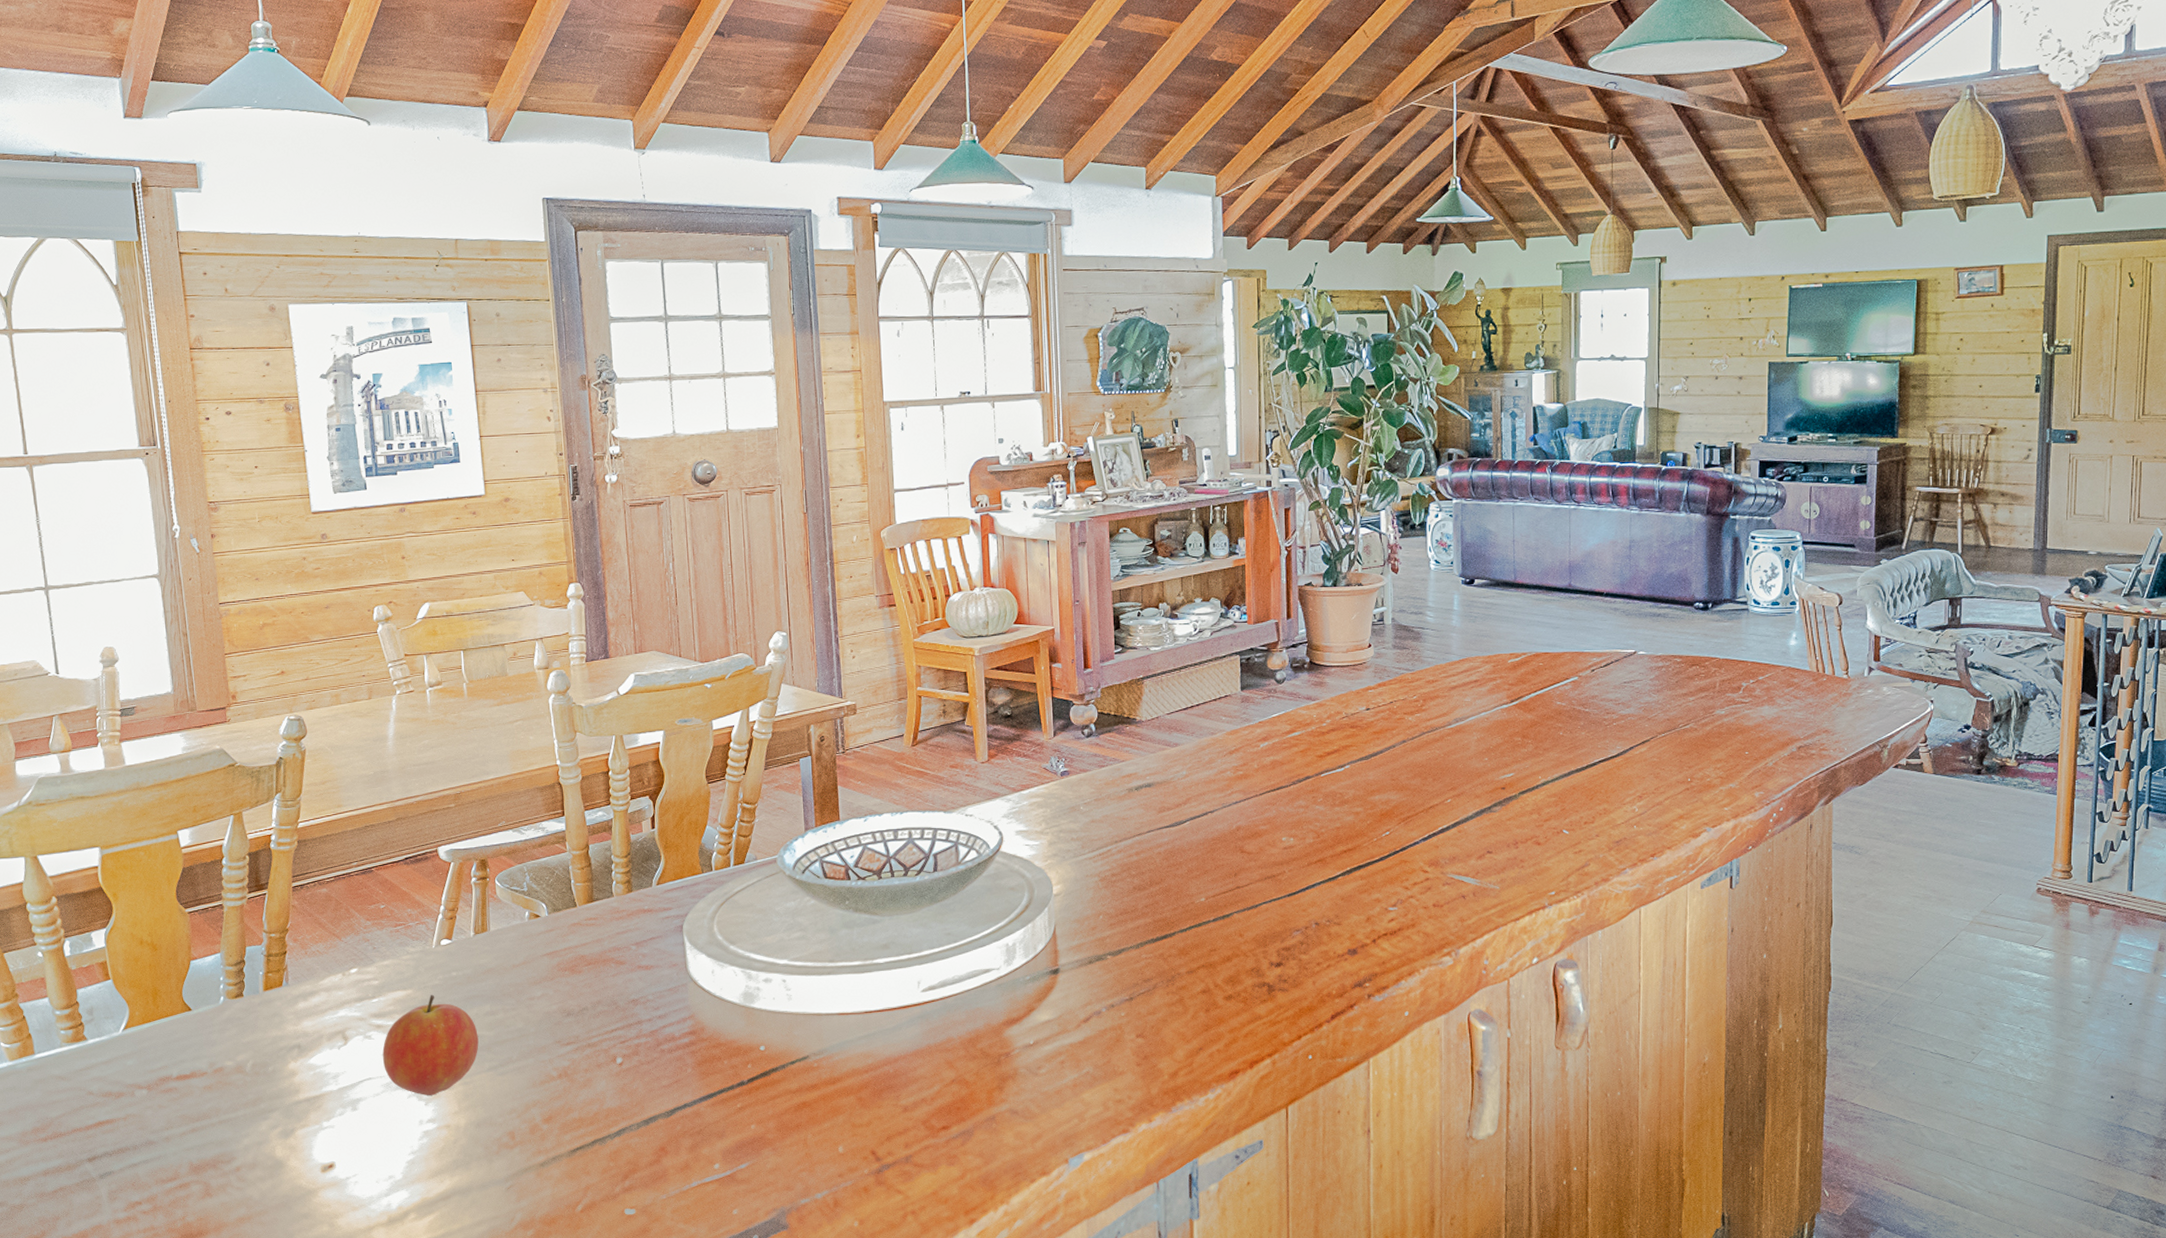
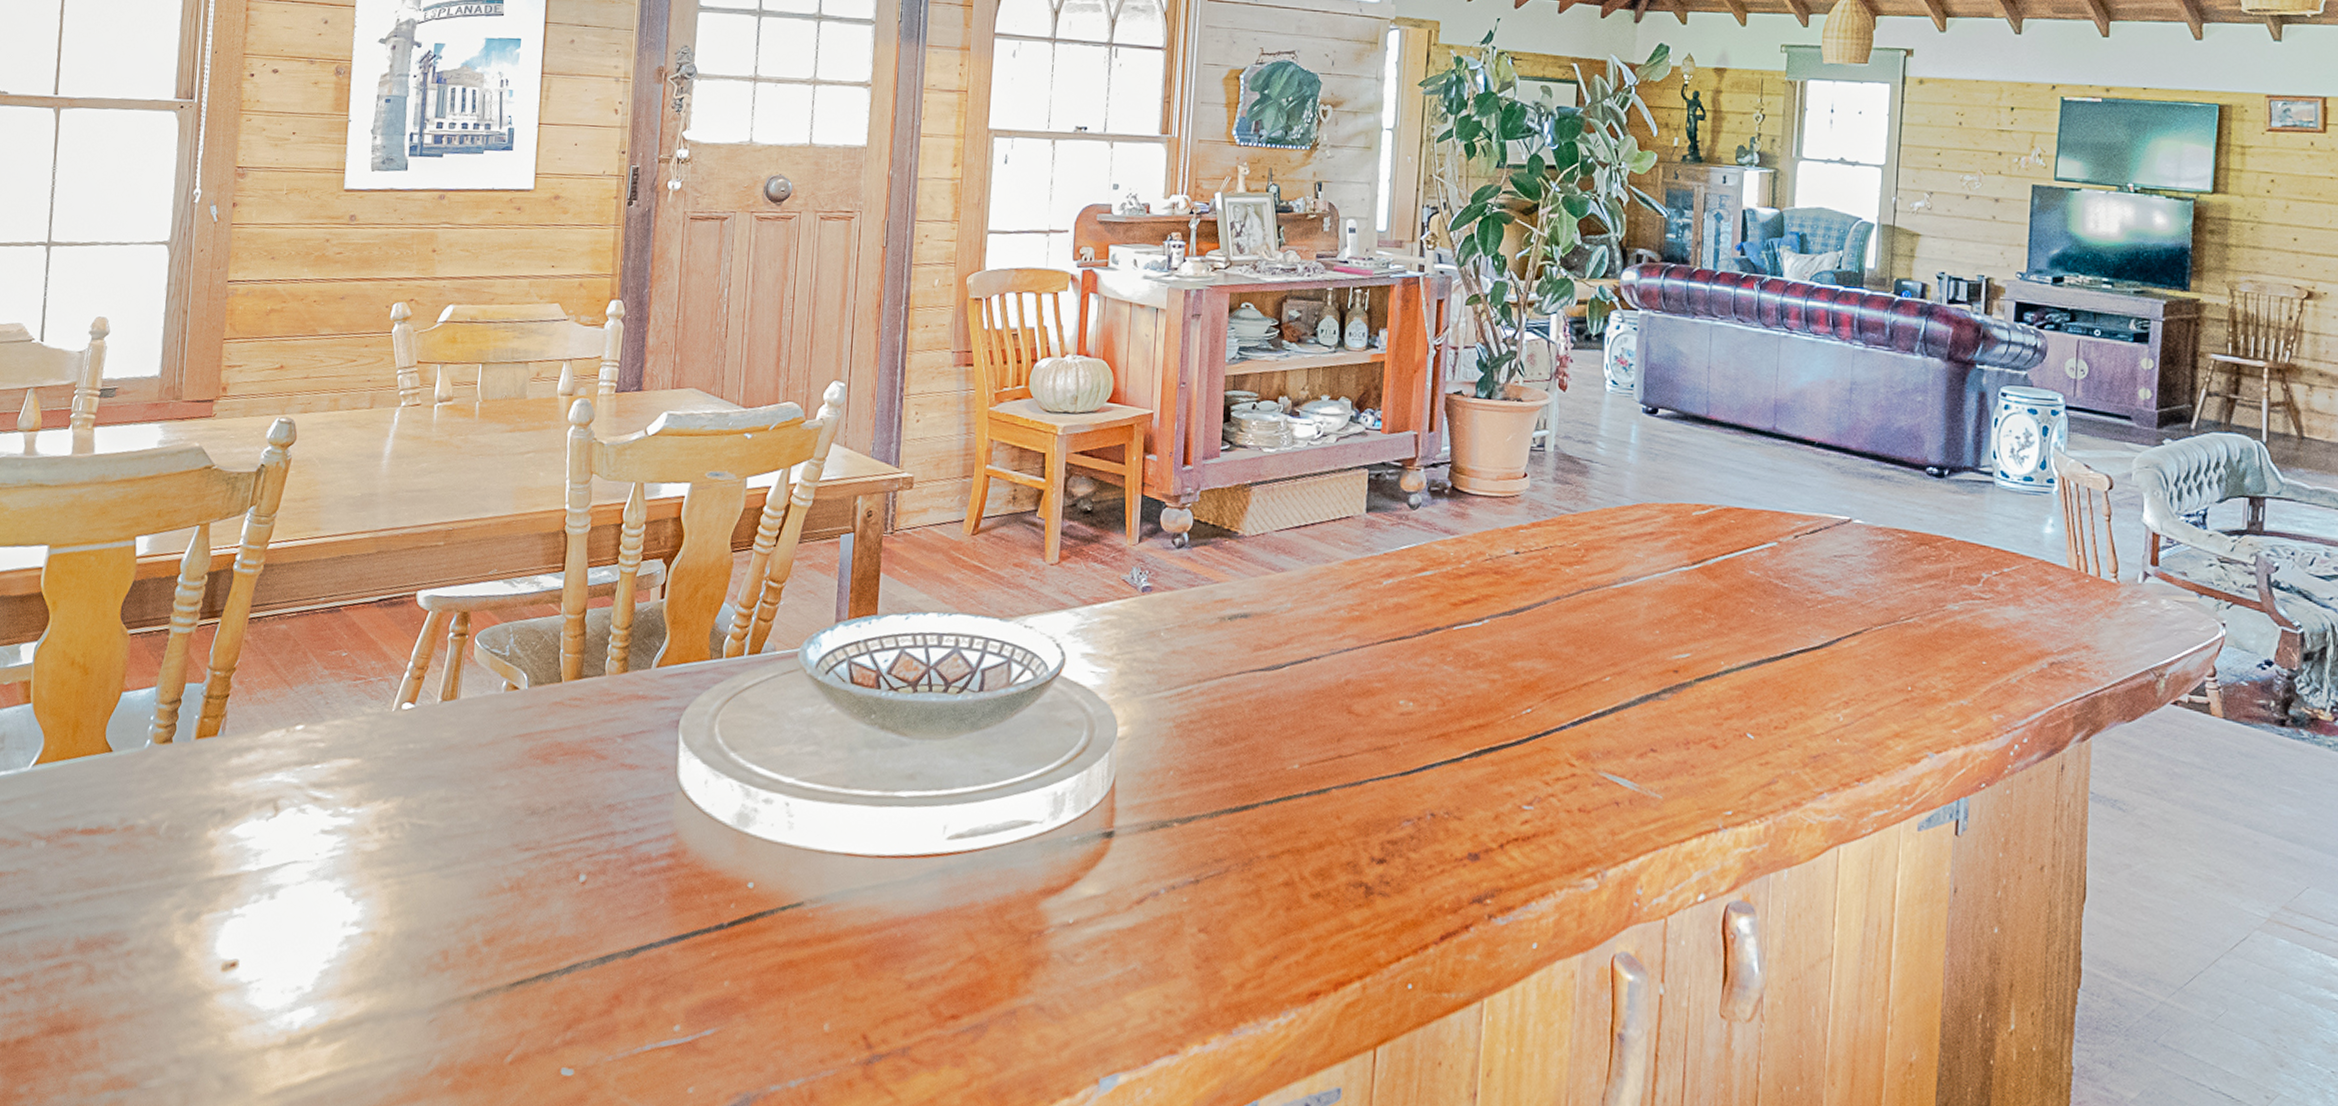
fruit: present [382,994,479,1095] -> none [313,767,427,893]

